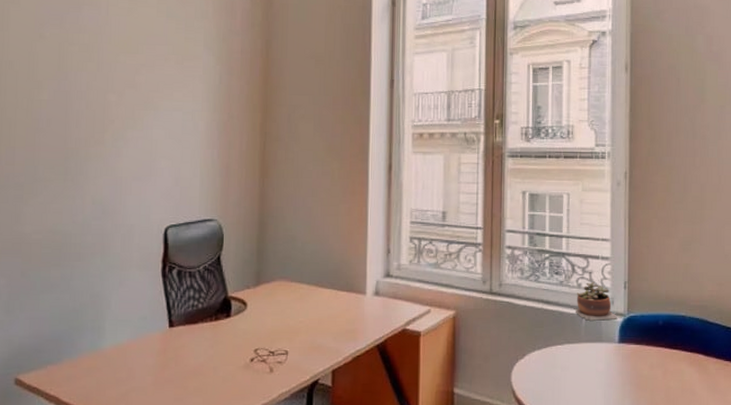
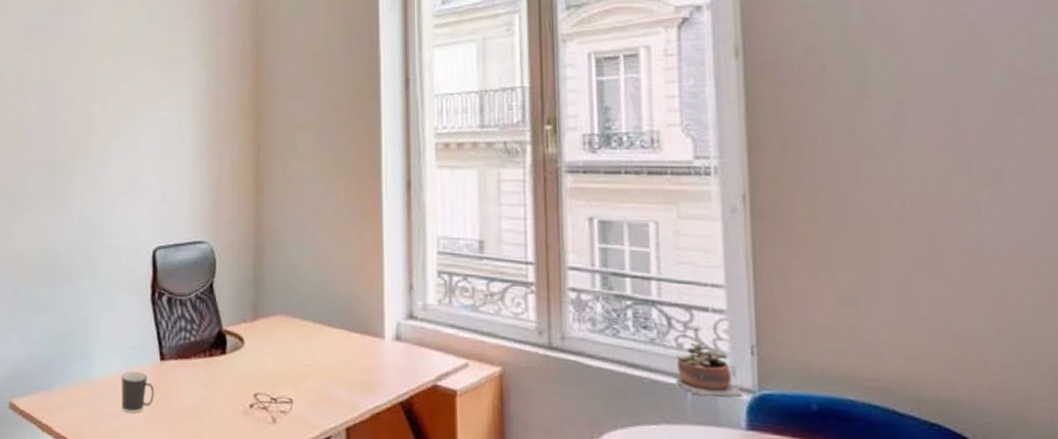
mug: none [130,339,163,377] -> present [121,371,154,413]

